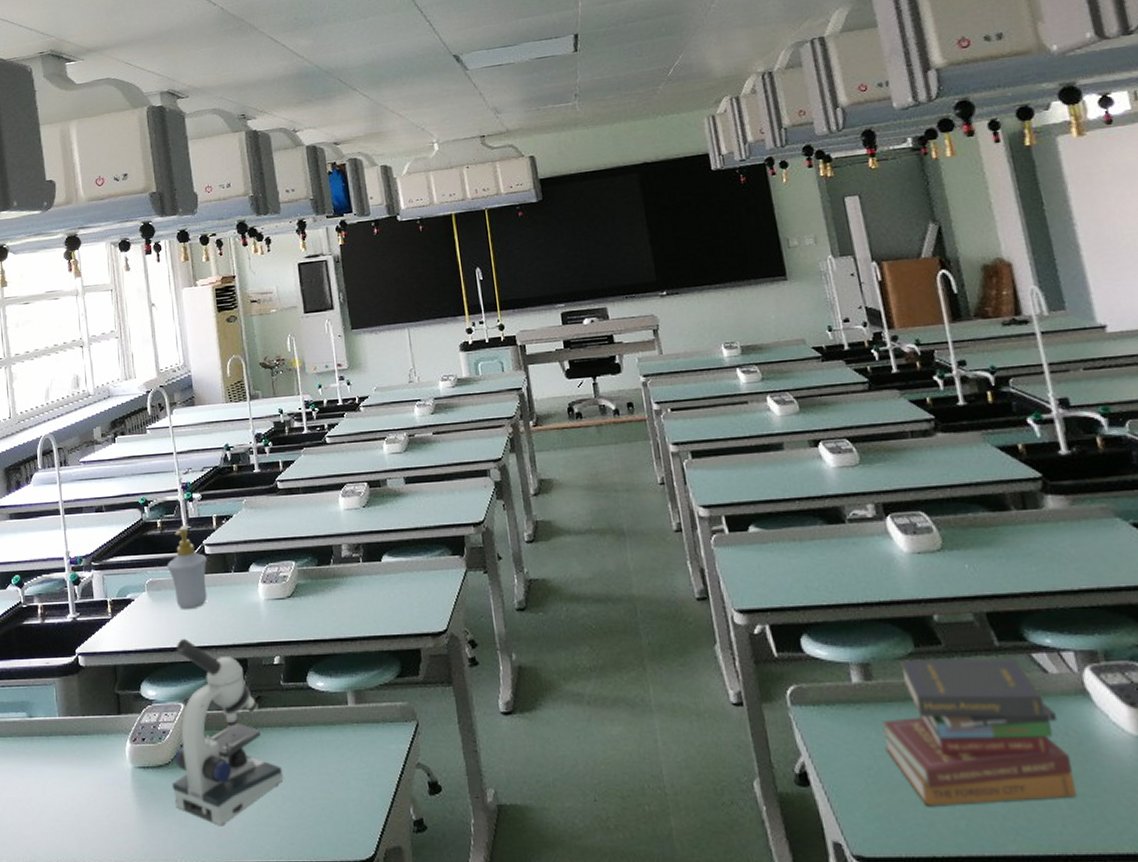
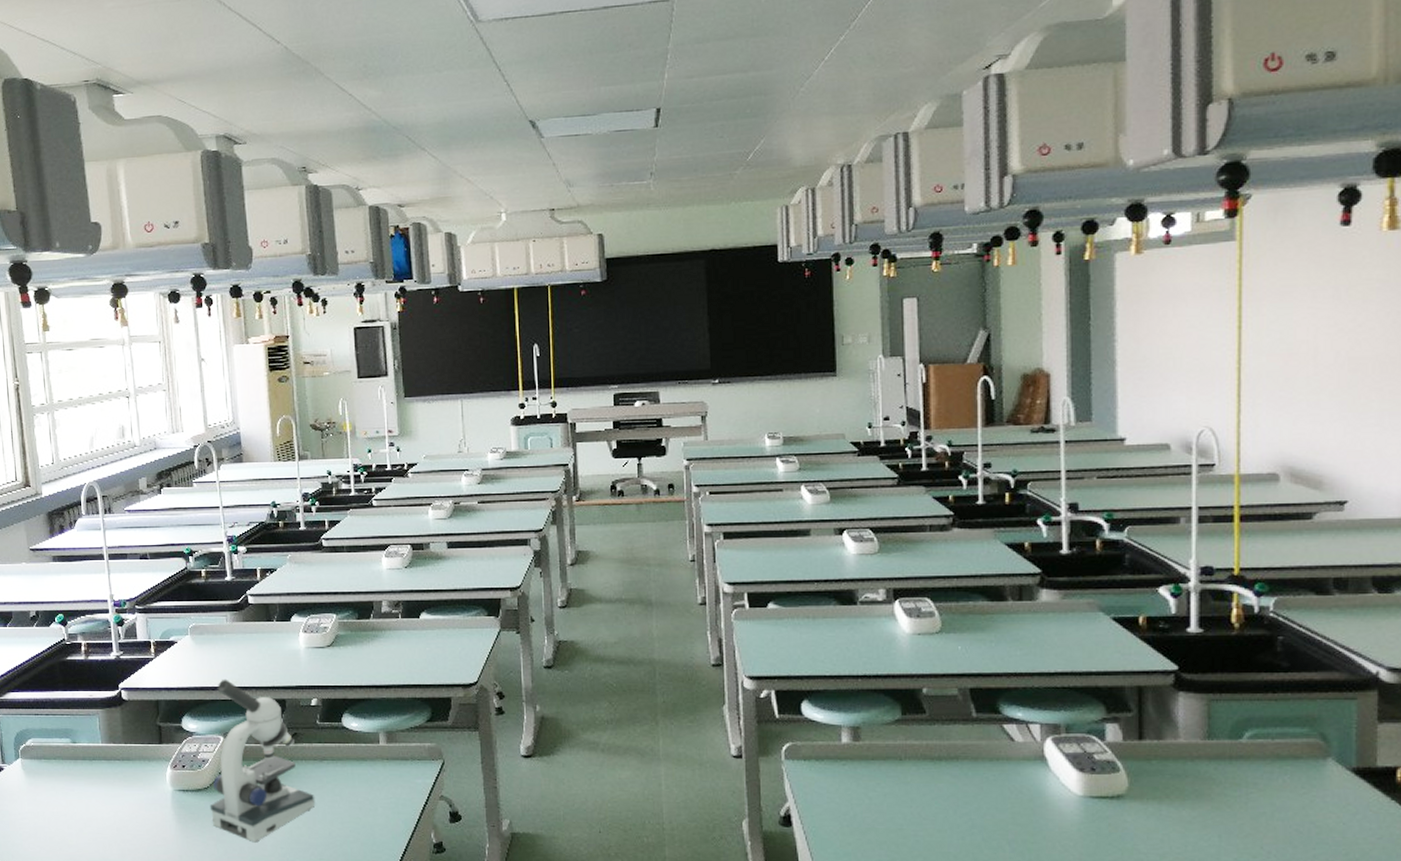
soap bottle: present [167,525,207,610] -> none [210,576,250,654]
books: present [882,658,1076,806] -> none [862,725,1021,846]

